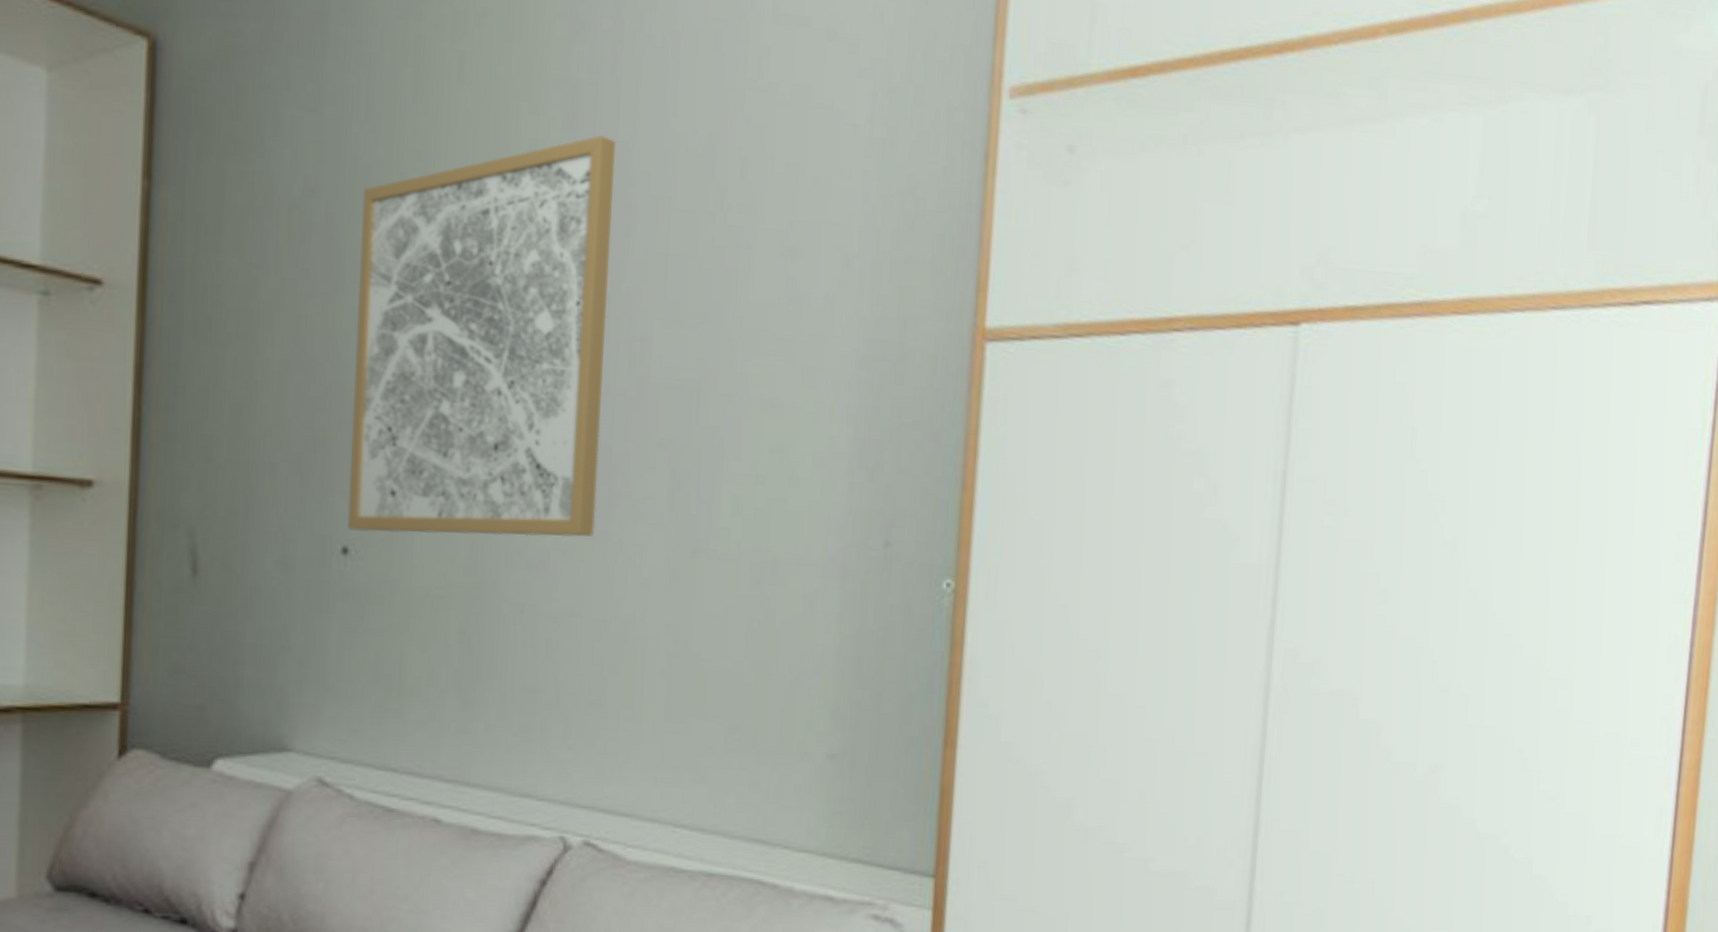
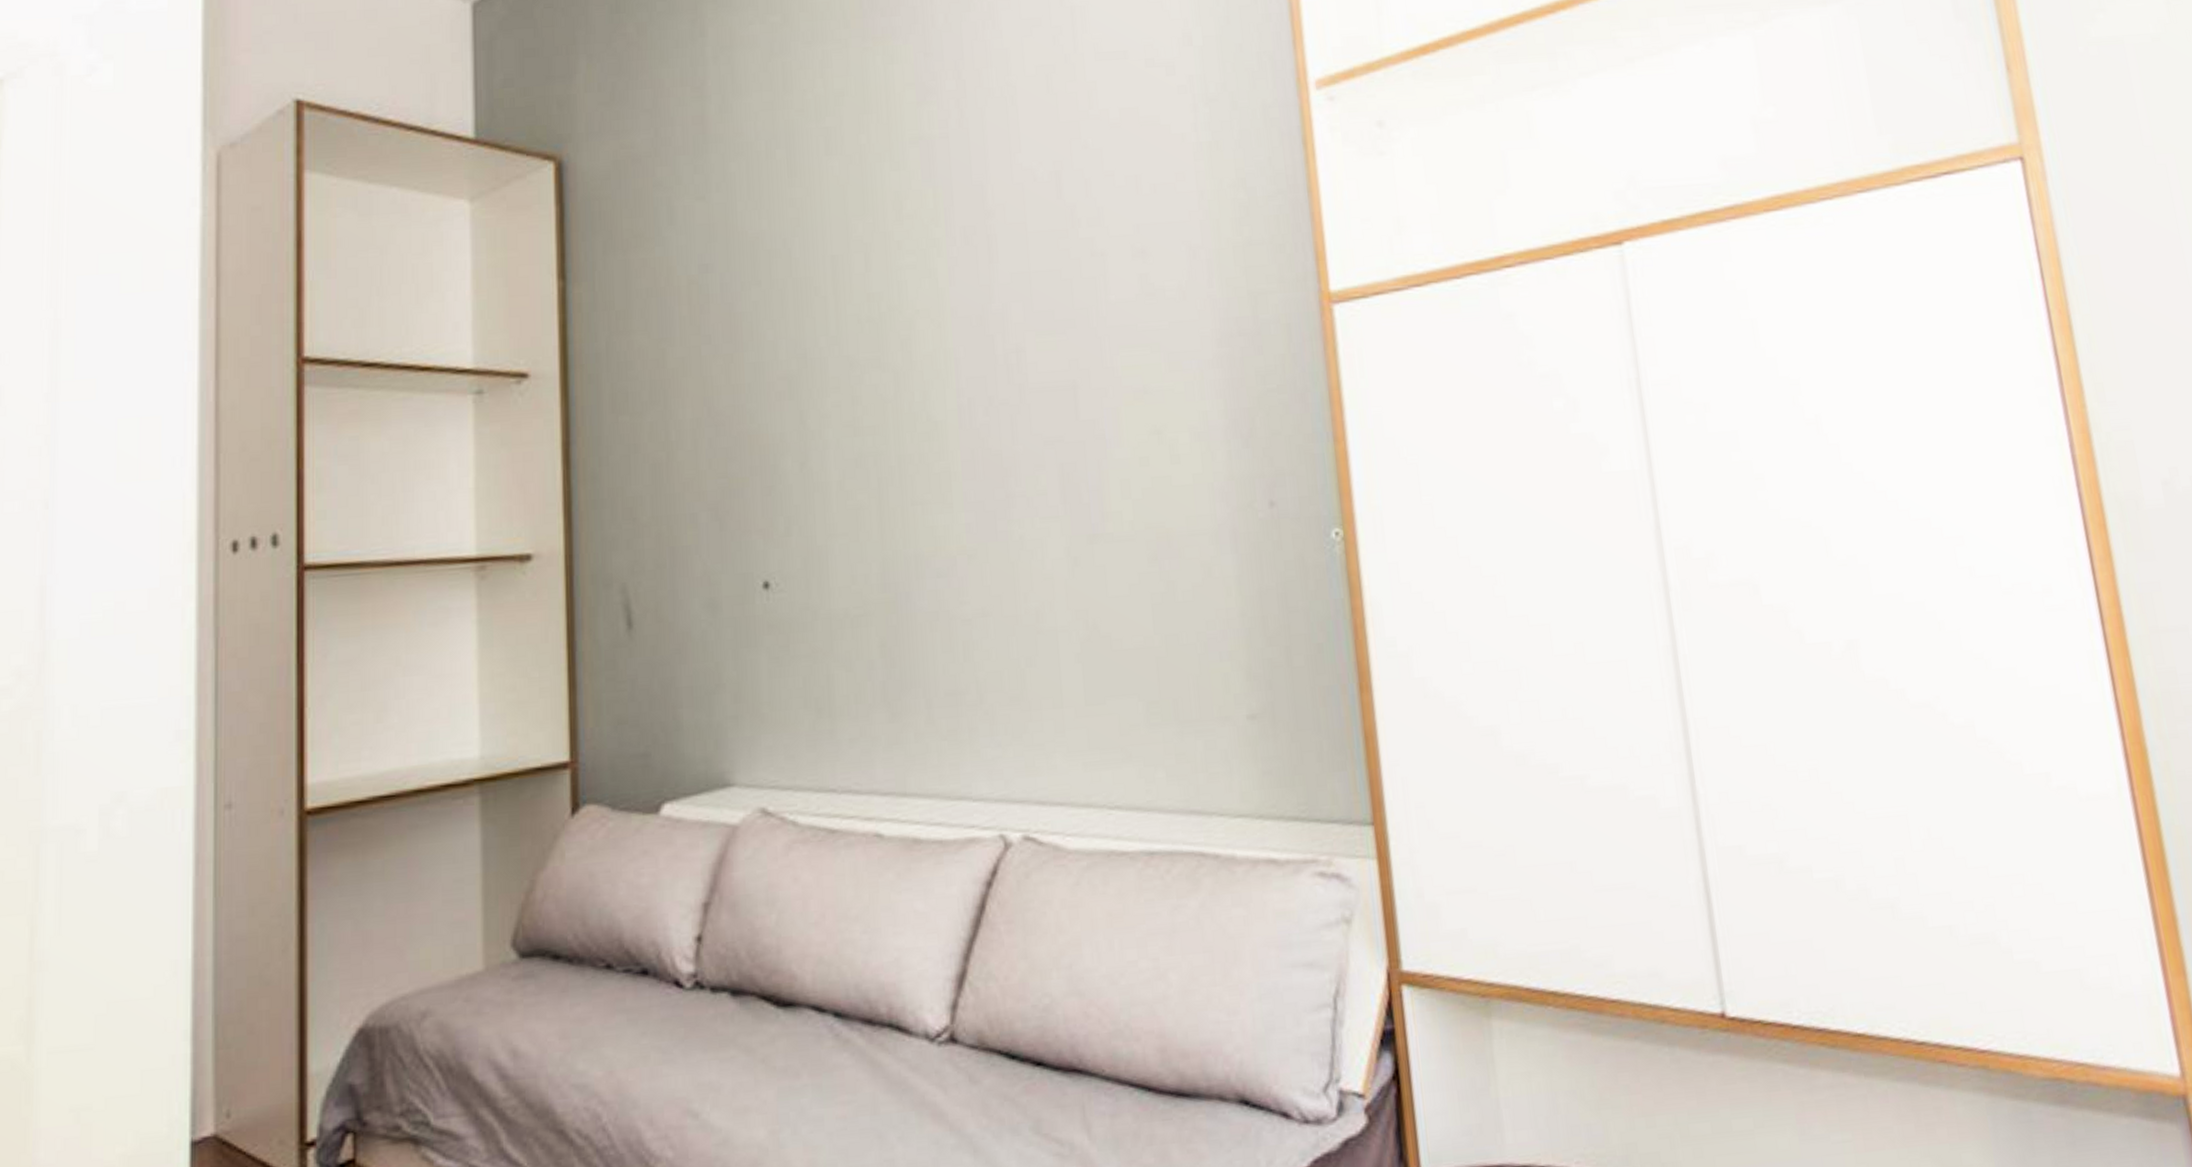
wall art: present [348,135,617,537] -> none [752,179,996,565]

